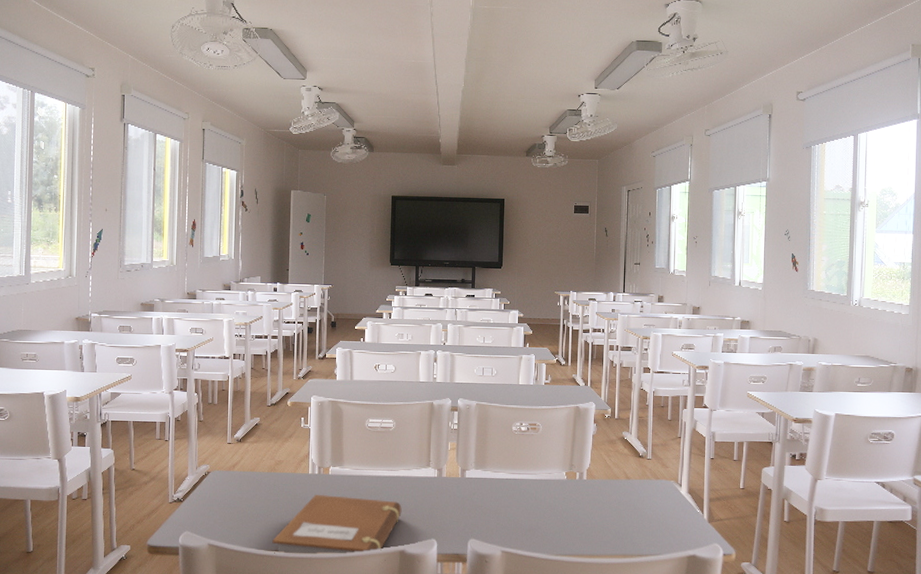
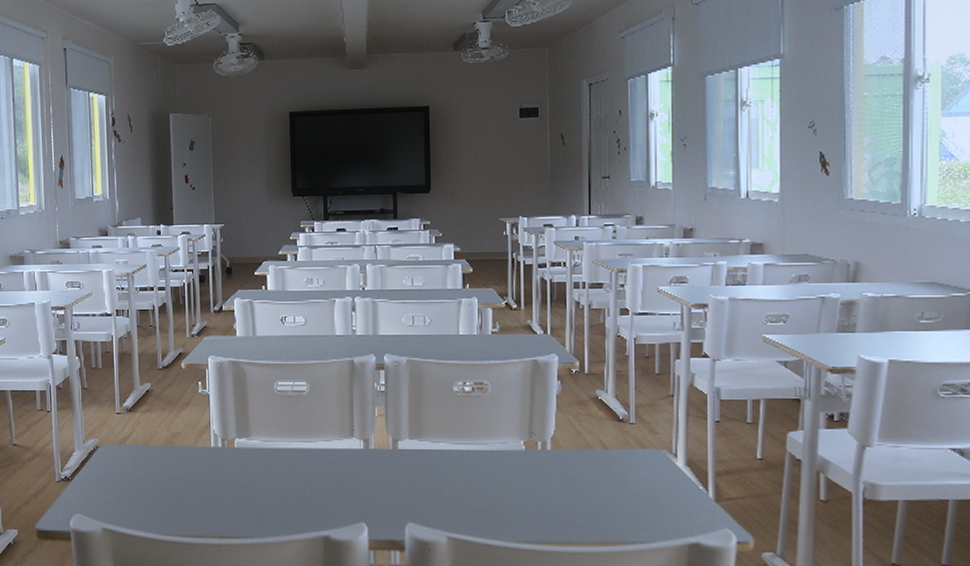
notebook: present [272,494,402,555] -> none [174,470,323,541]

